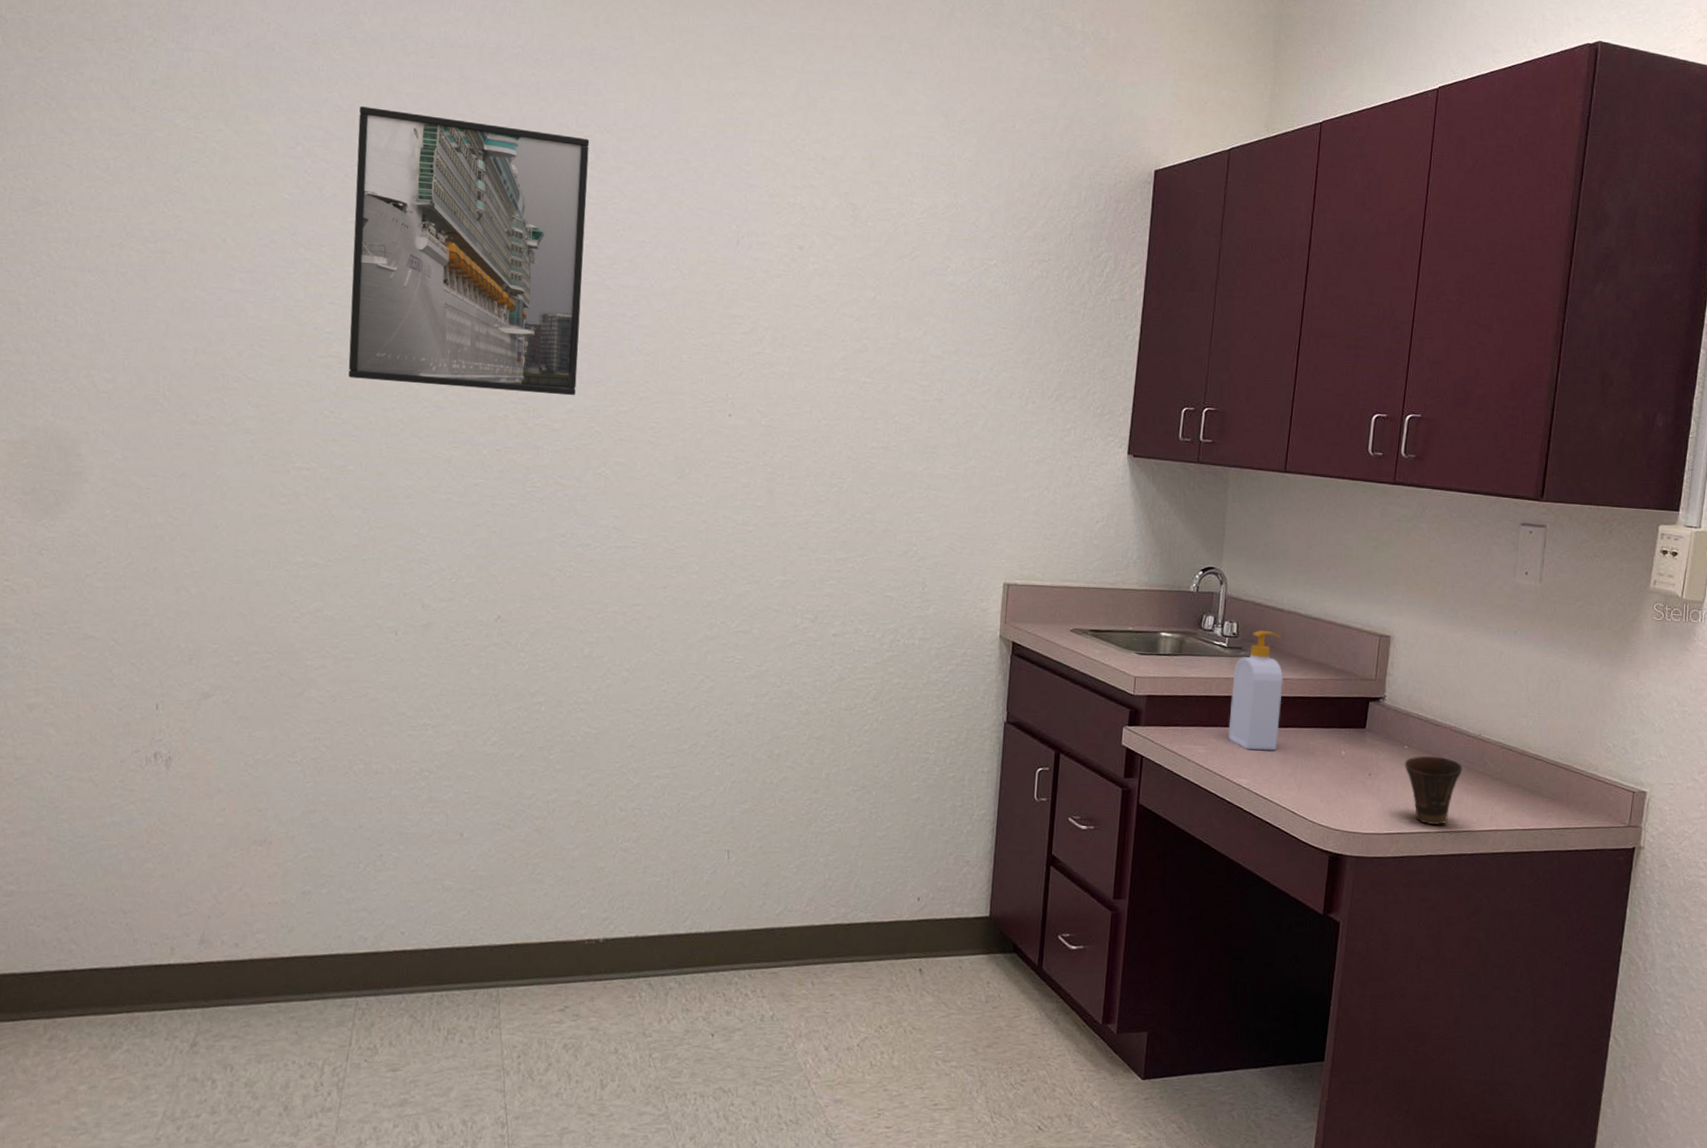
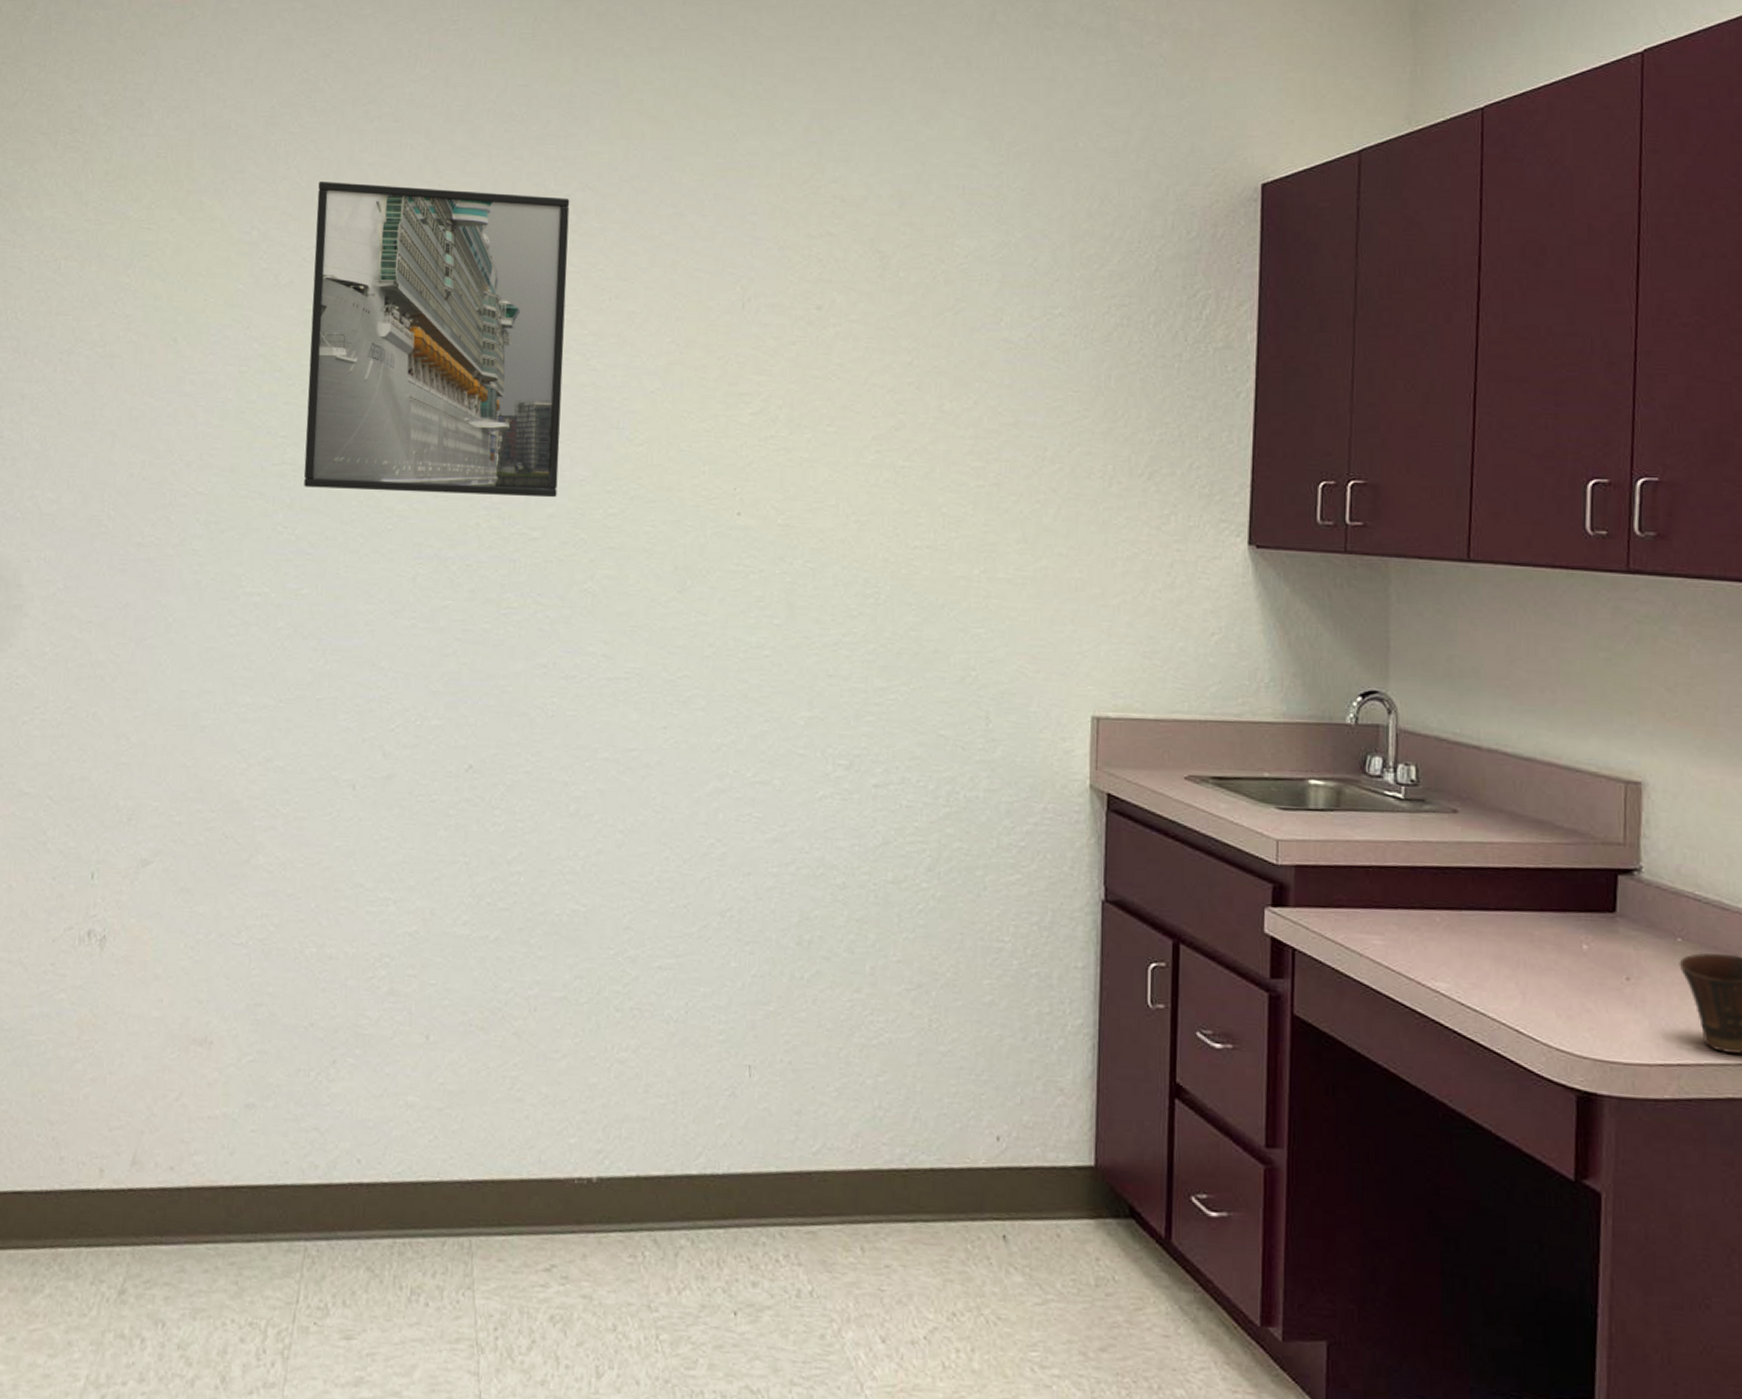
soap bottle: present [1228,630,1283,751] -> none [1414,775,1489,943]

